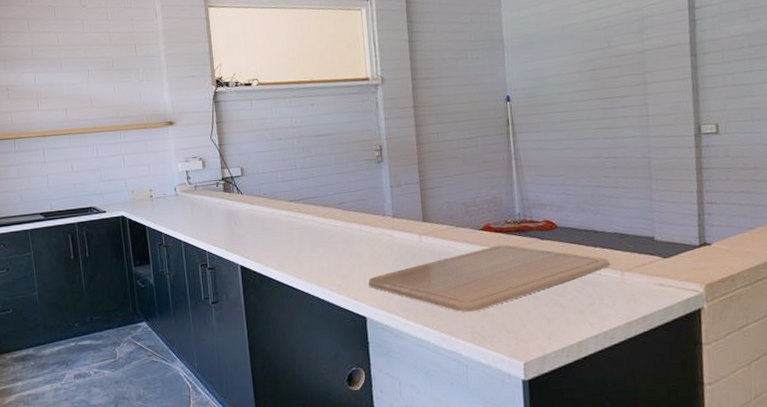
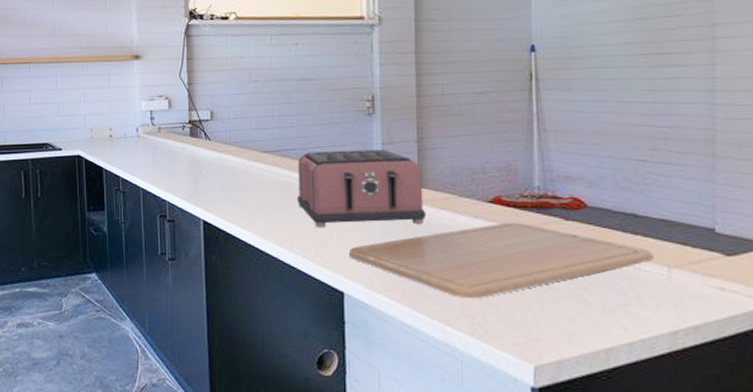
toaster: none [320,192,431,264] -> present [297,150,427,228]

